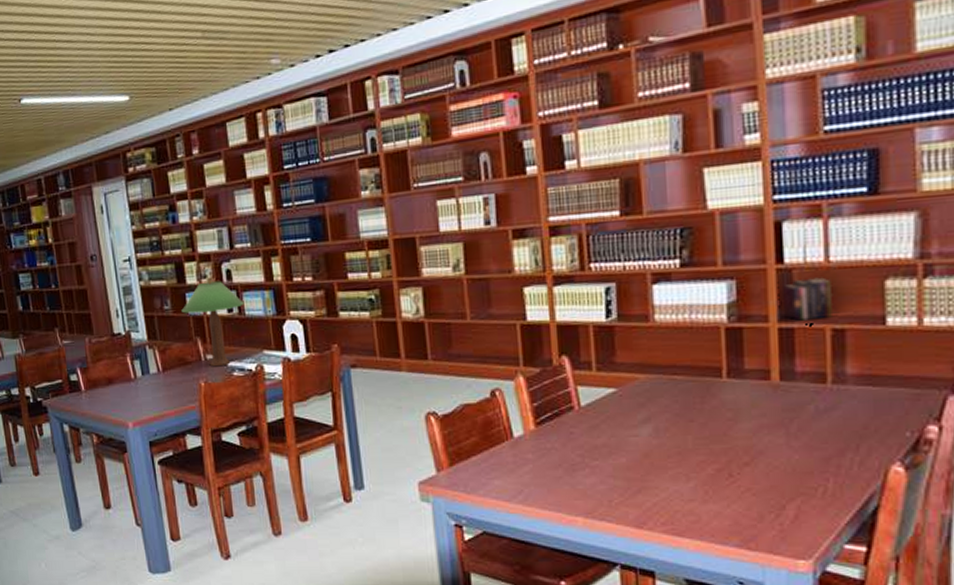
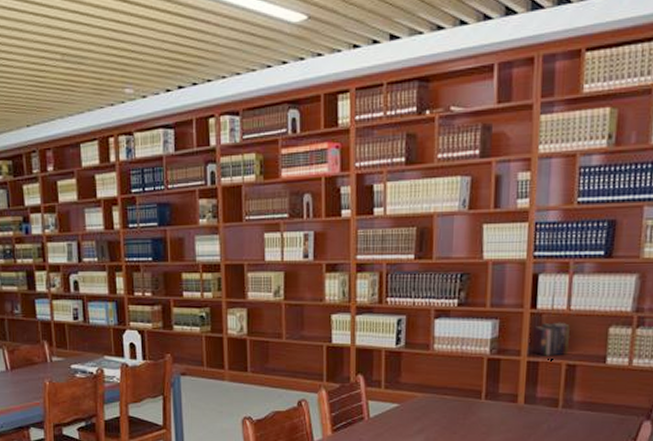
table lamp: present [181,280,244,367] -> none [30,289,89,368]

